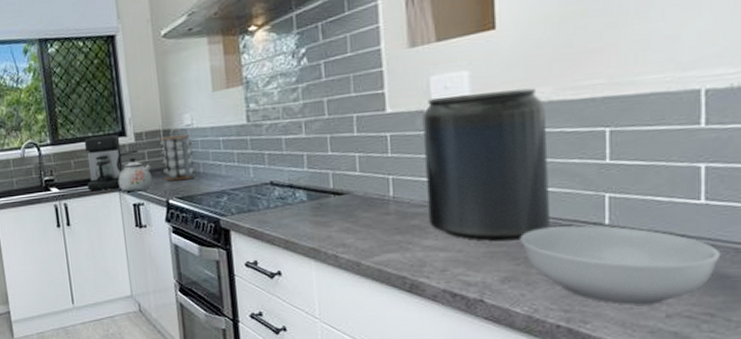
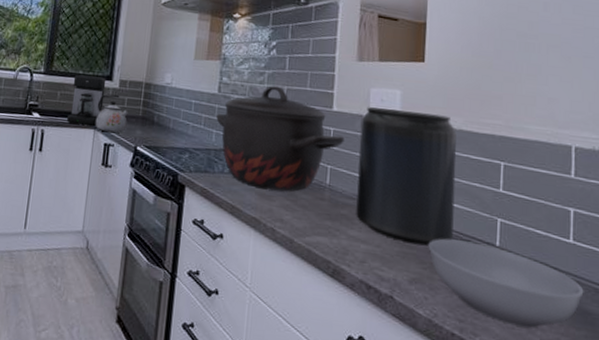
spice rack: present [160,128,196,182] -> none [137,83,169,132]
cooking pot: none [250,100,405,217] -> present [216,86,345,192]

